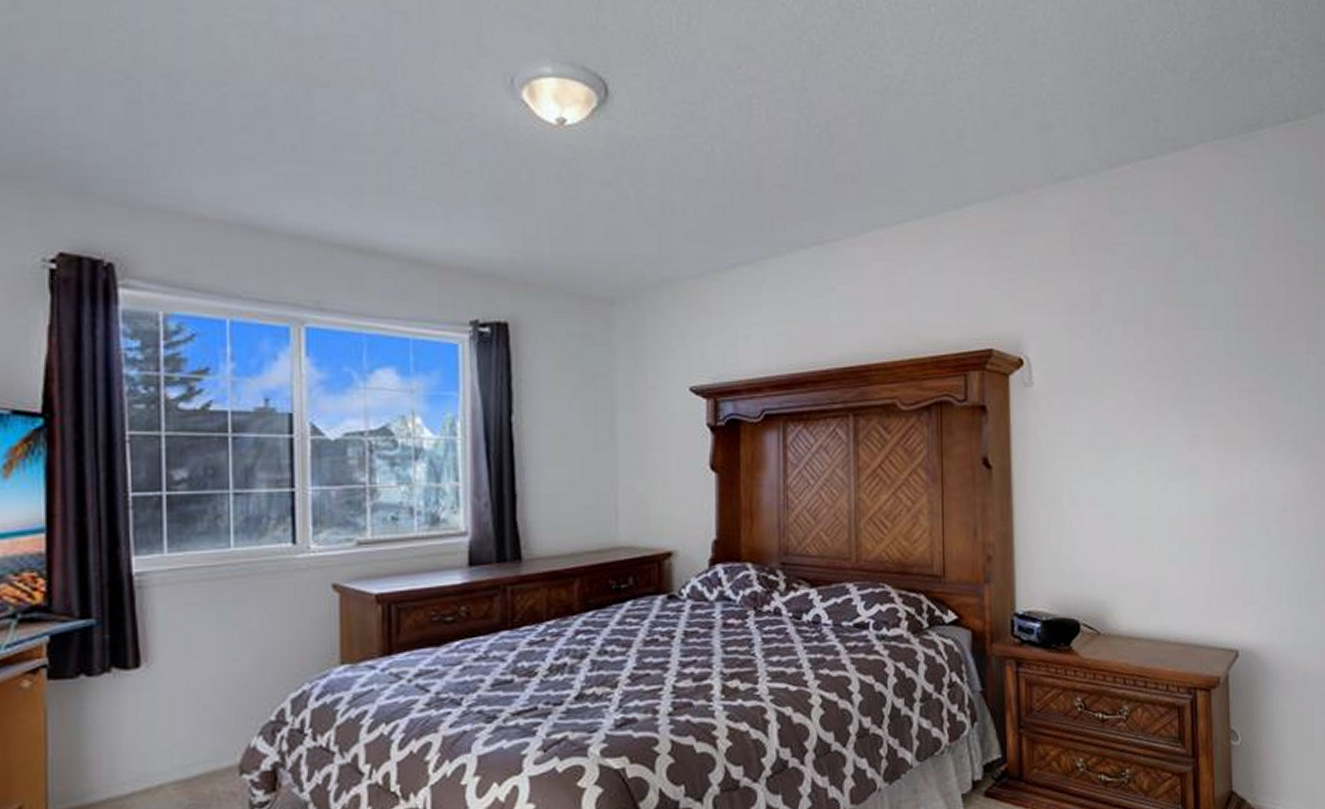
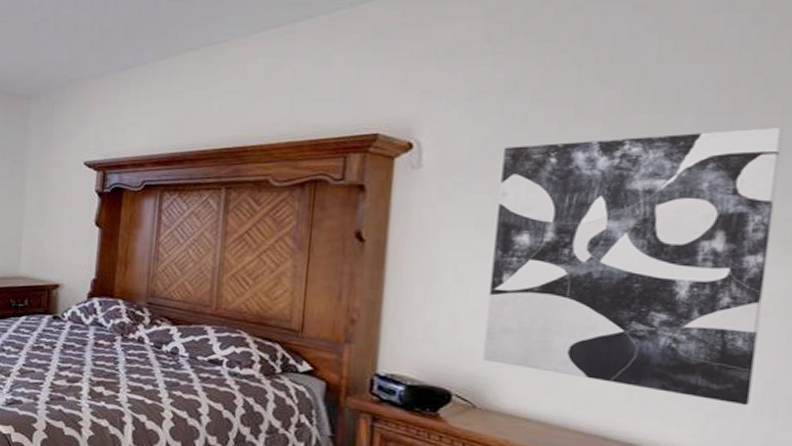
wall art: none [1096,342,1284,596] -> present [482,128,784,406]

